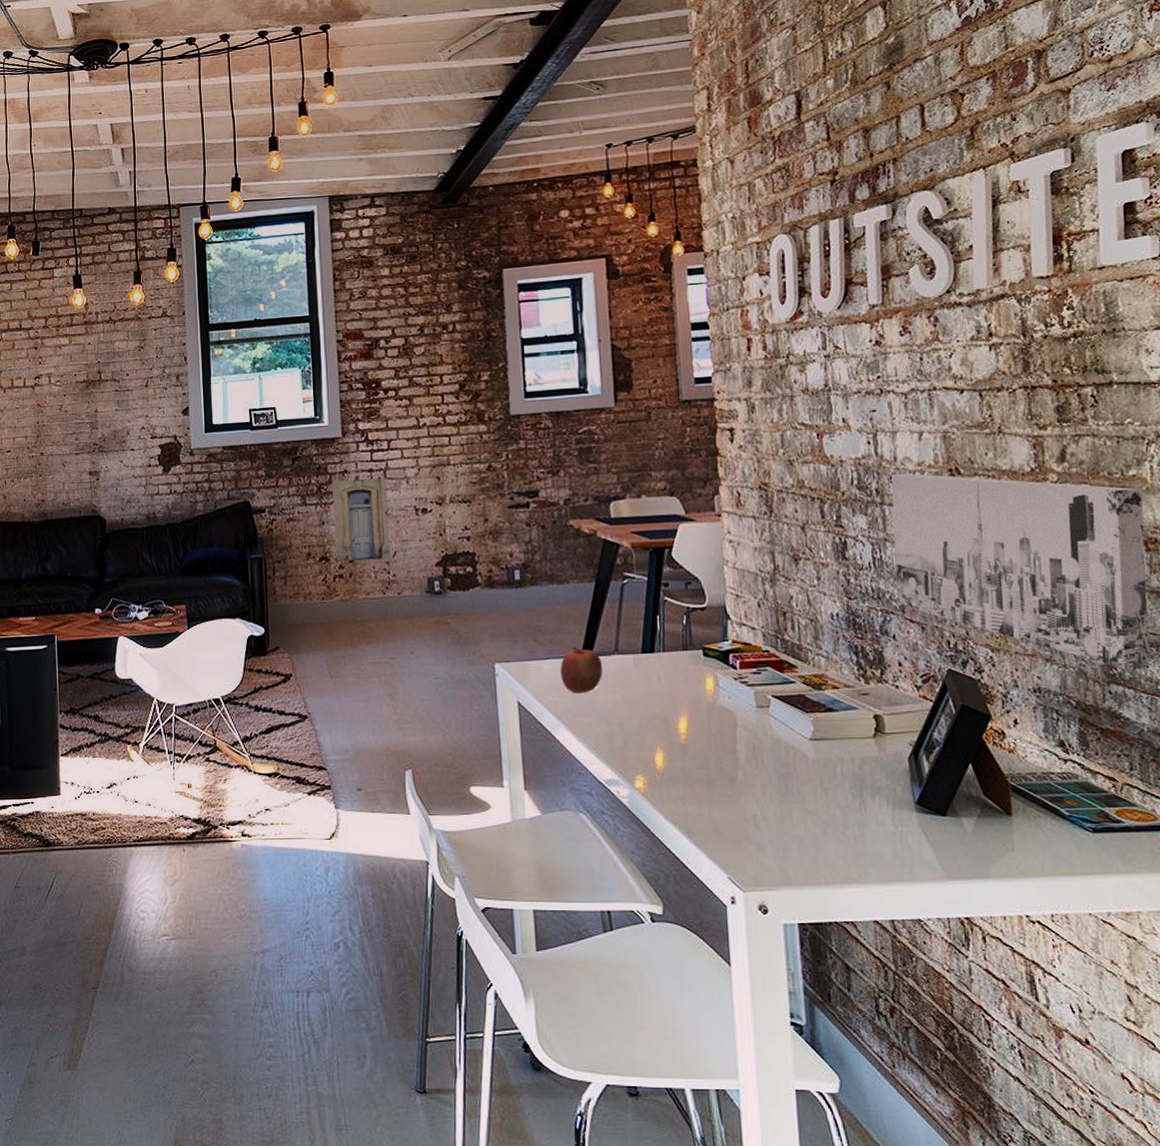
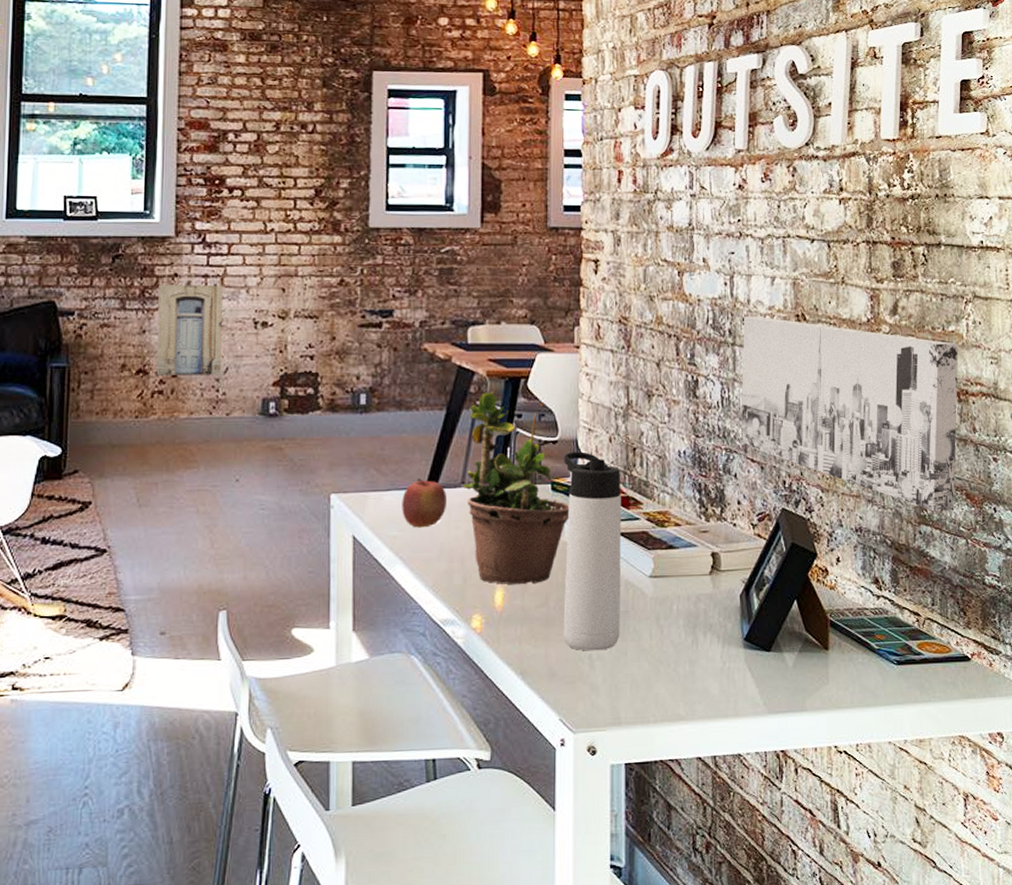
potted plant: none [616,548,724,747] -> present [462,377,570,584]
thermos bottle: none [713,617,784,812] -> present [563,451,621,651]

